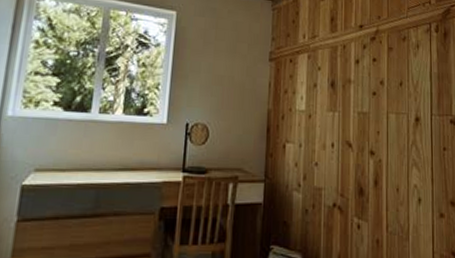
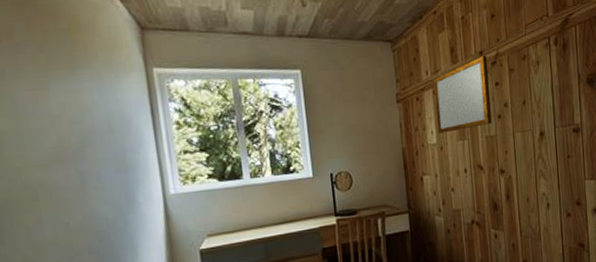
writing board: none [307,29,367,101] -> present [433,55,492,133]

